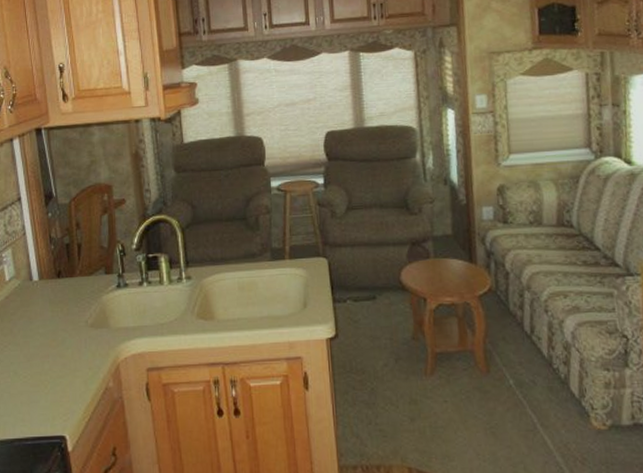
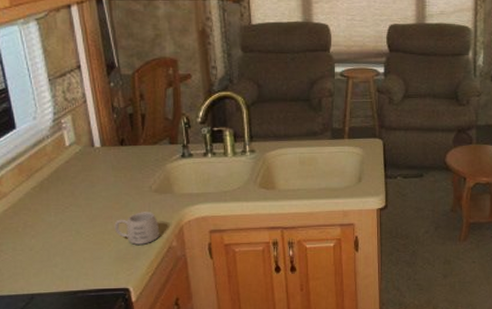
mug: none [51,349,96,386] -> present [114,212,160,245]

